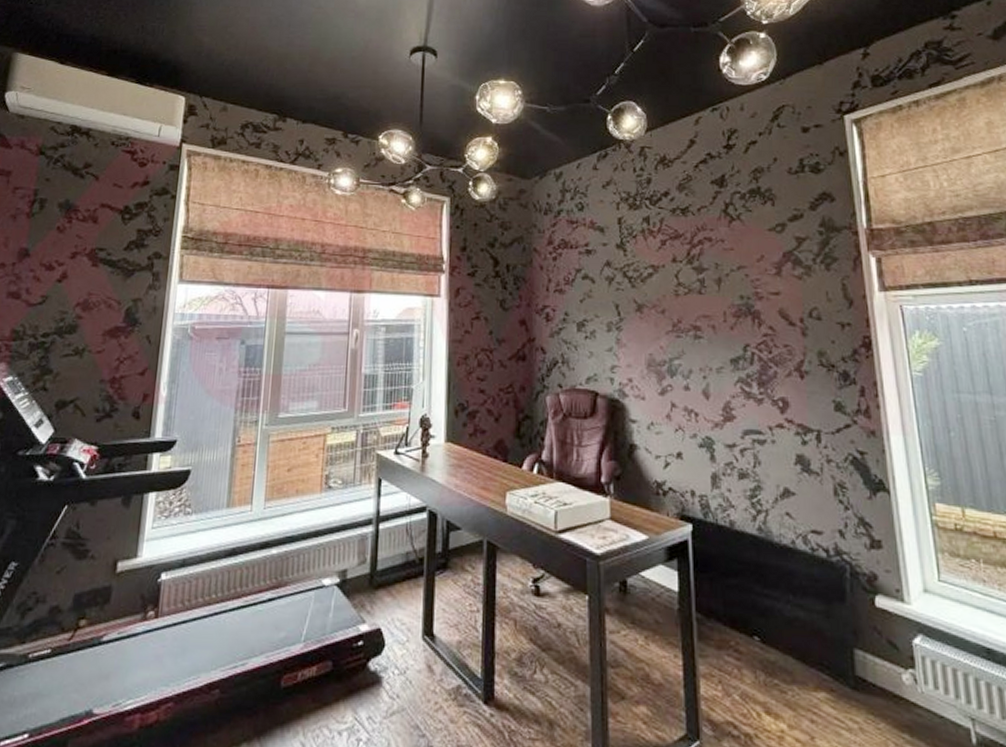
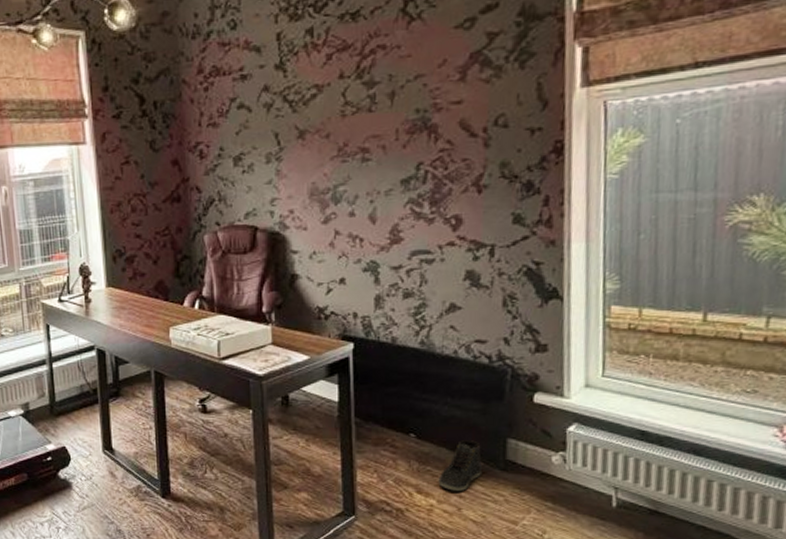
sneaker: none [787,648,833,714] -> present [438,440,483,491]

